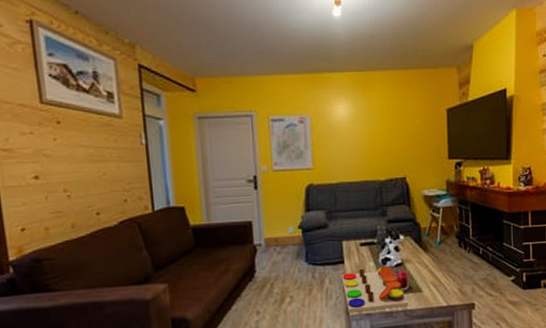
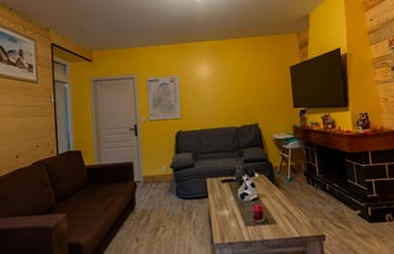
board game: present [341,266,408,313] -> none [206,200,265,242]

